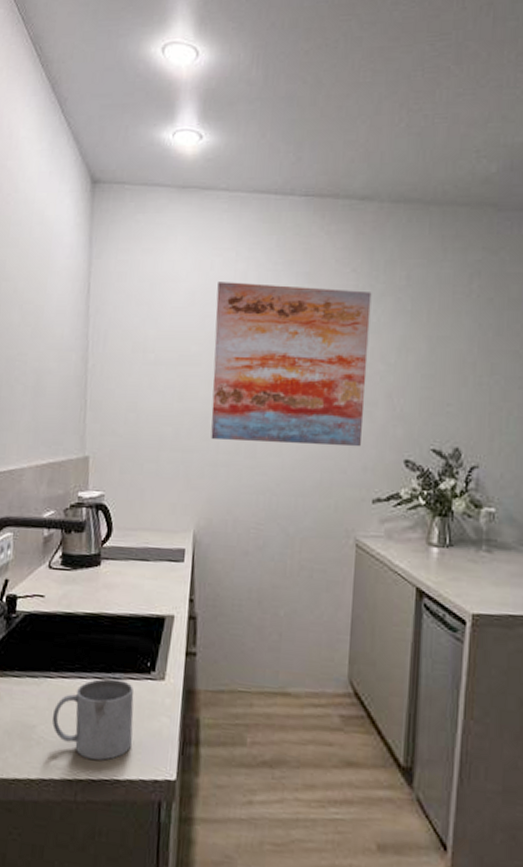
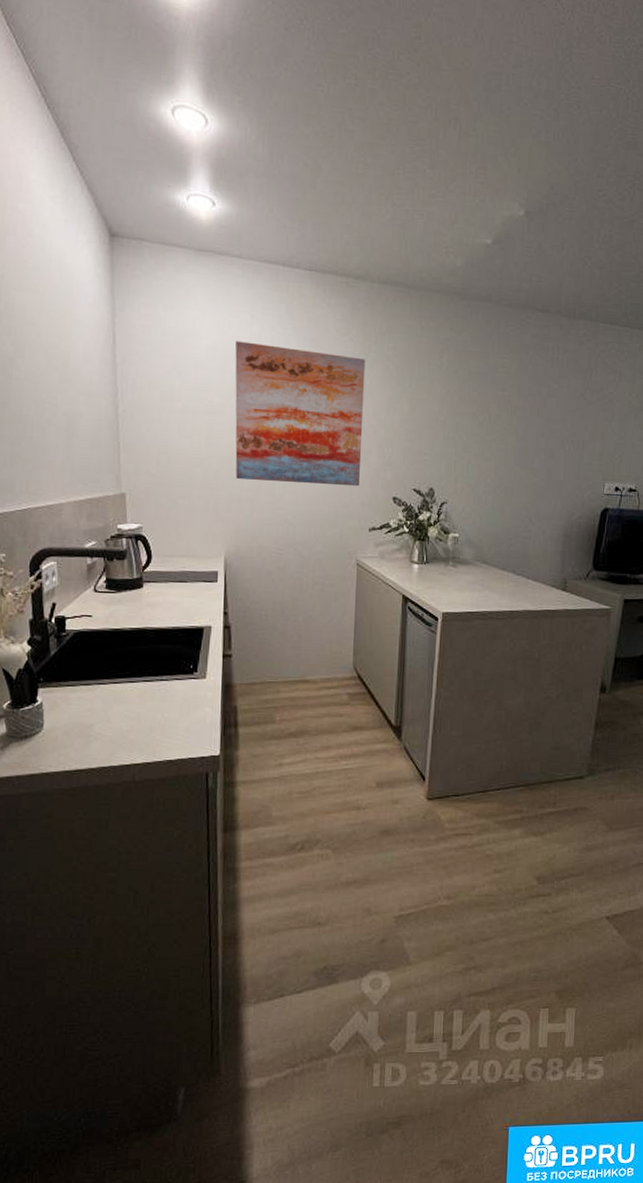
mug: present [52,678,134,761] -> none [107,681,181,747]

